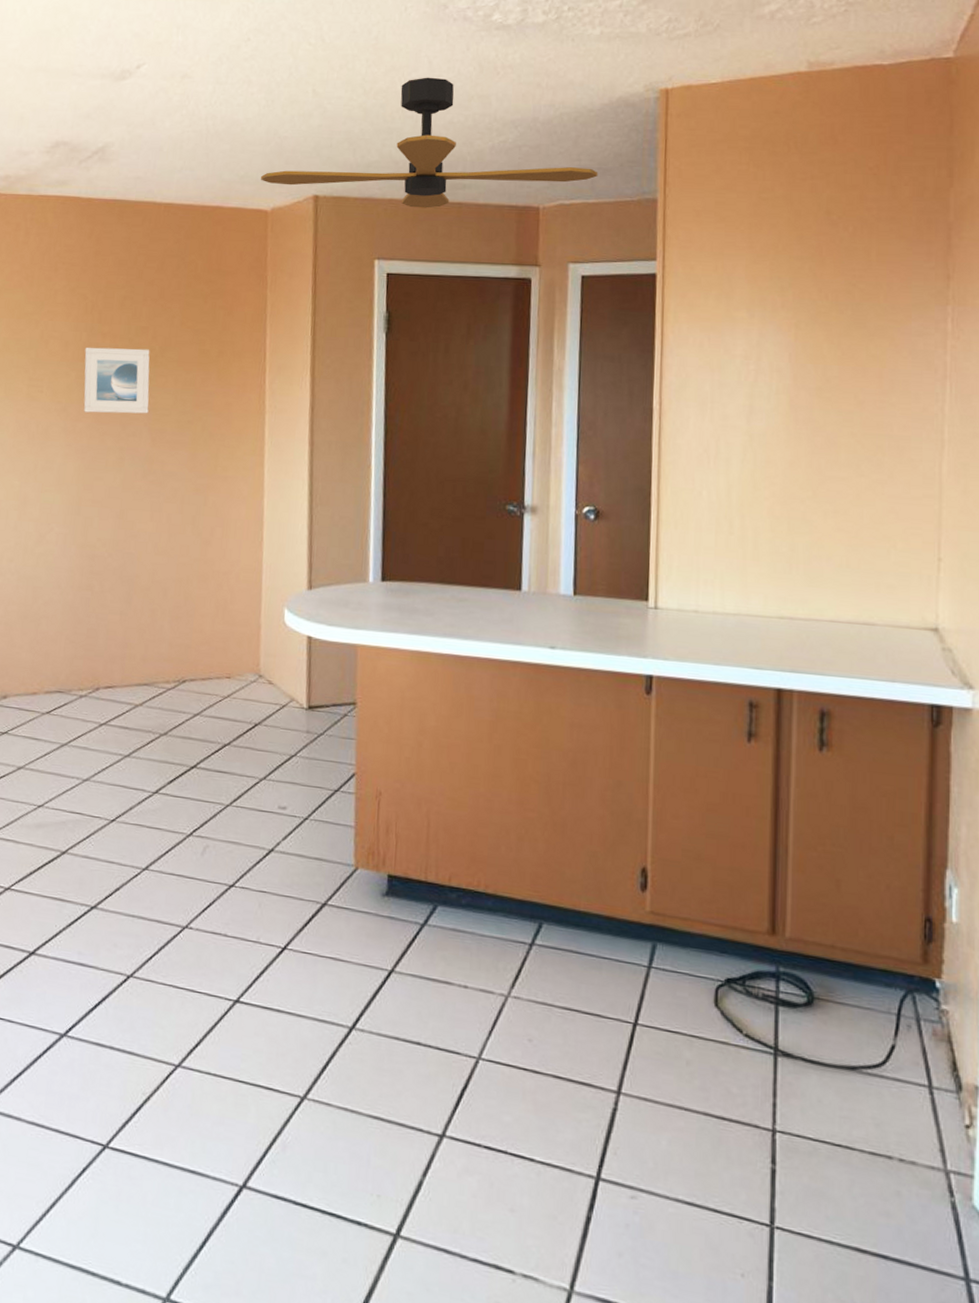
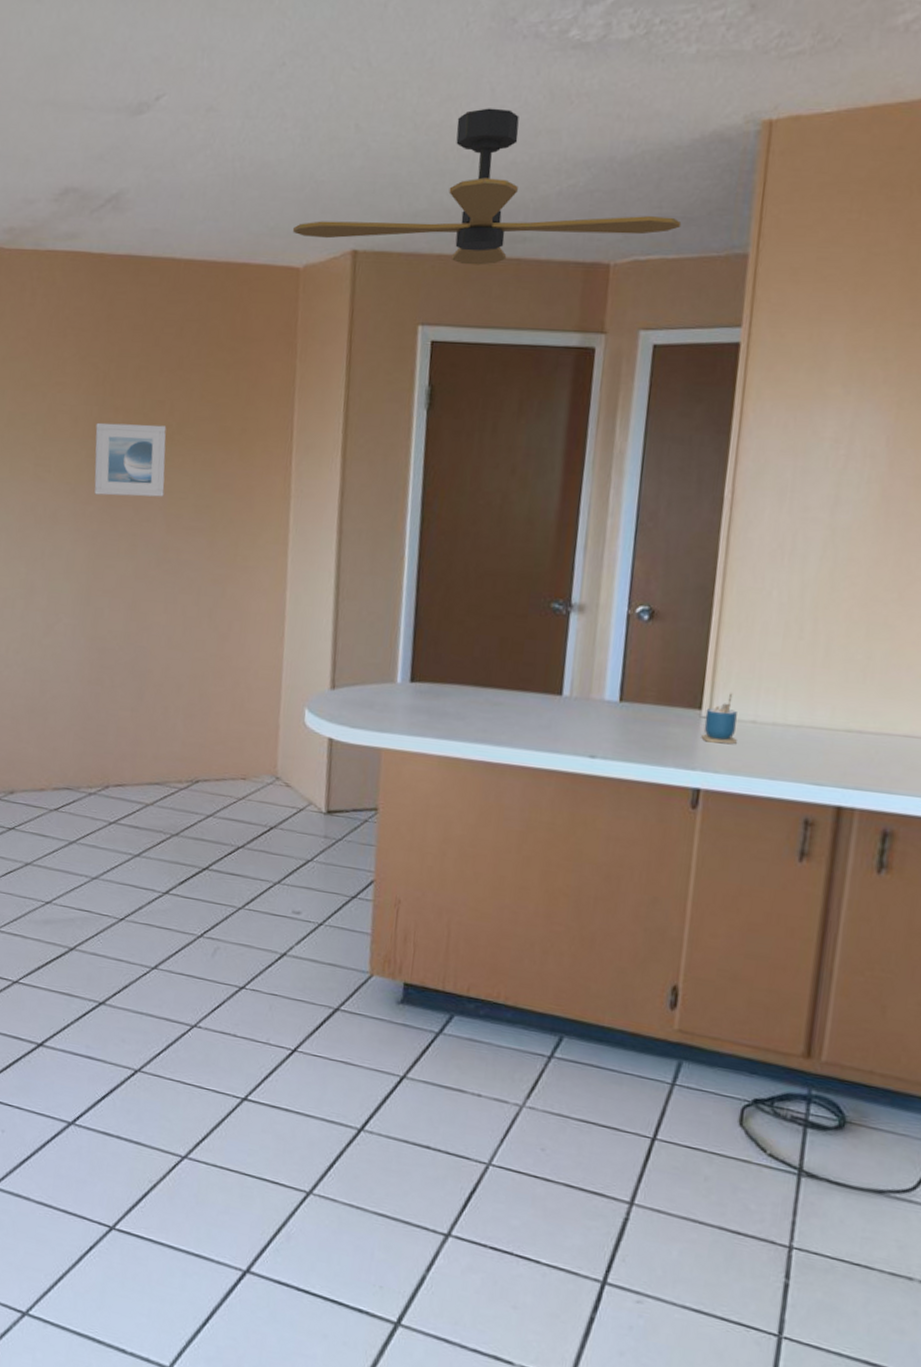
cup: none [650,584,682,632] -> present [701,692,737,744]

